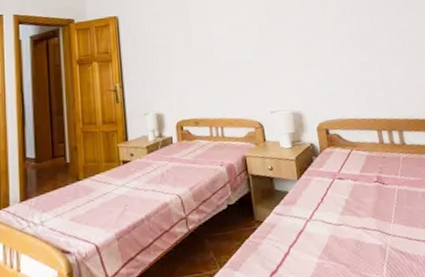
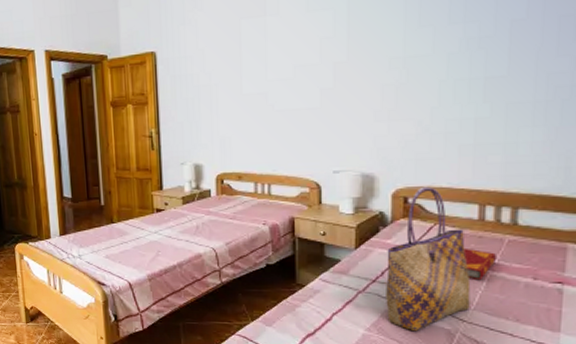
tote bag: none [322,119,391,253] -> present [386,186,471,332]
hardback book: none [375,168,399,196] -> present [463,247,498,281]

